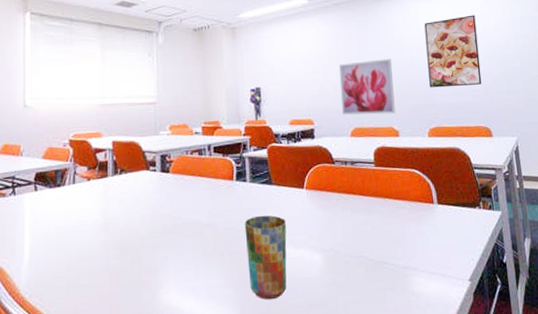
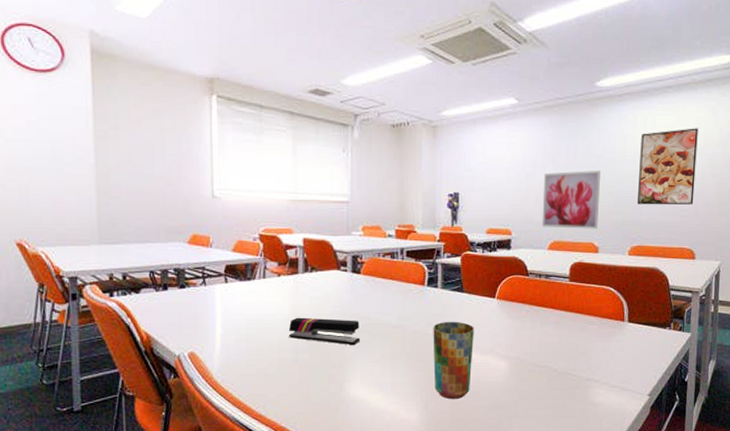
stapler: none [98,221,172,248] -> present [288,317,361,345]

